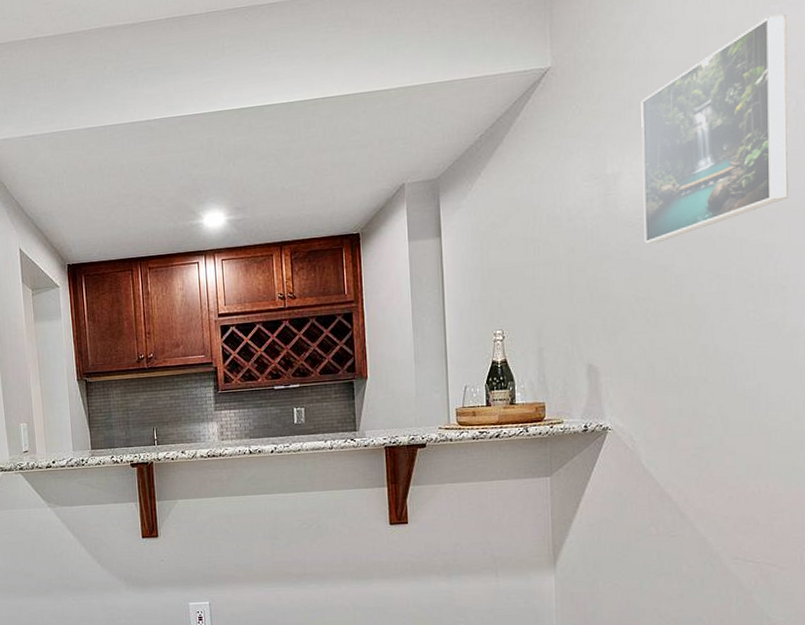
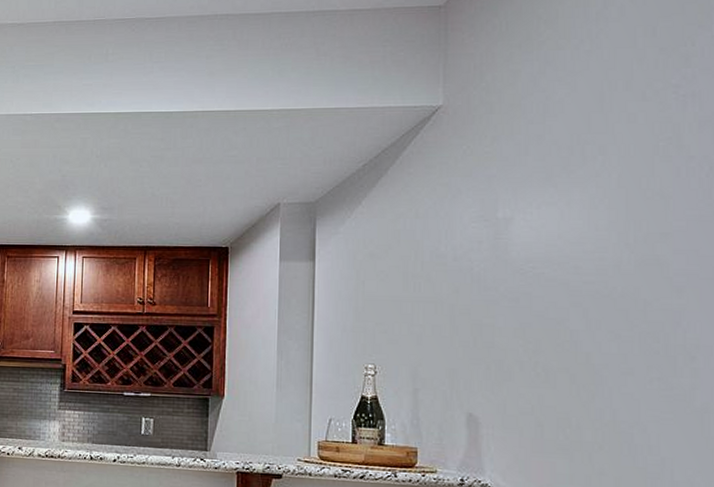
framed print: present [641,14,789,244] -> none [537,78,701,295]

